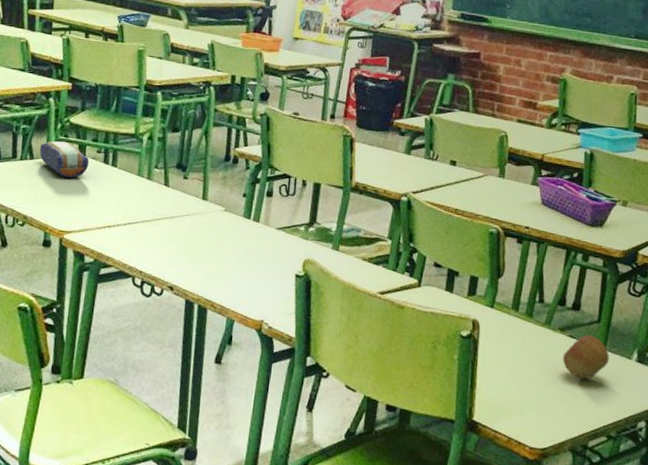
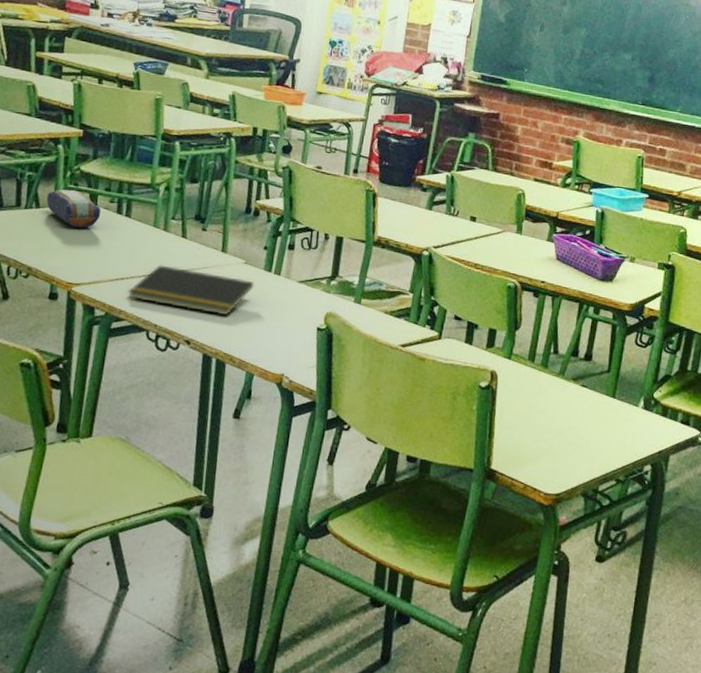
notepad: none [114,212,234,263] -> present [127,265,254,316]
fruit: present [562,335,609,380] -> none [575,384,618,427]

